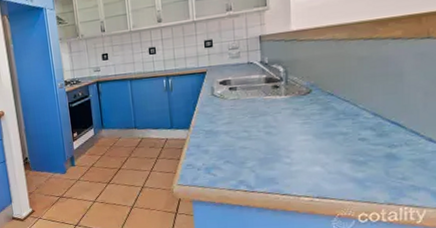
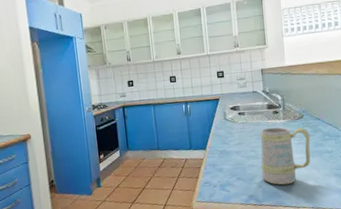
mug: none [255,104,319,171] -> present [260,127,311,185]

